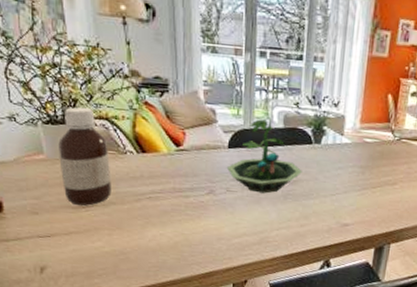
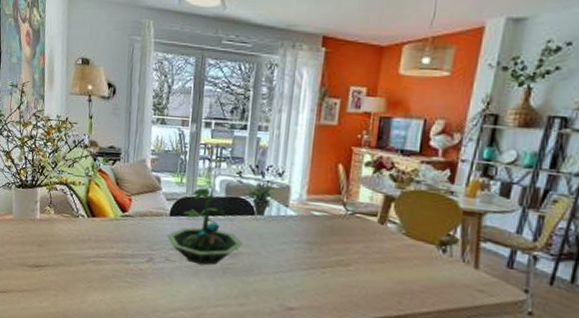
bottle: present [58,107,112,206] -> none [23,173,64,265]

